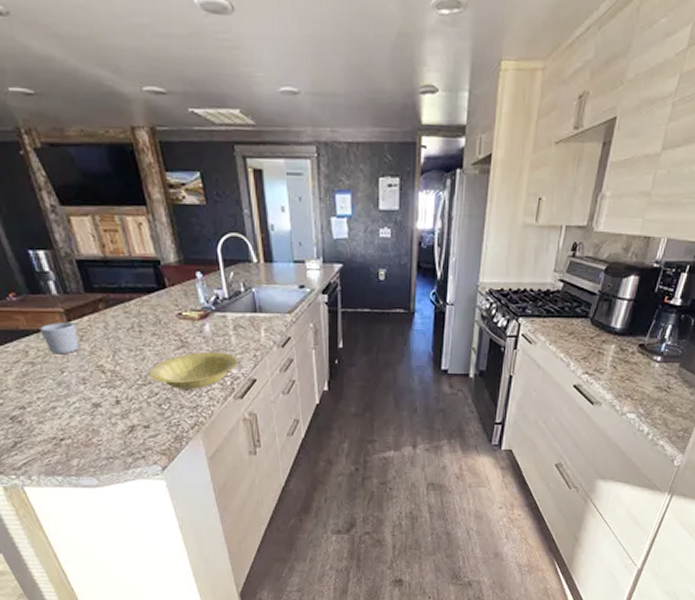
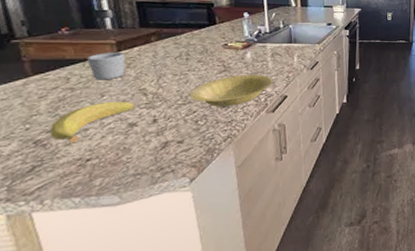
banana: none [21,378,96,422] -> present [49,101,135,144]

